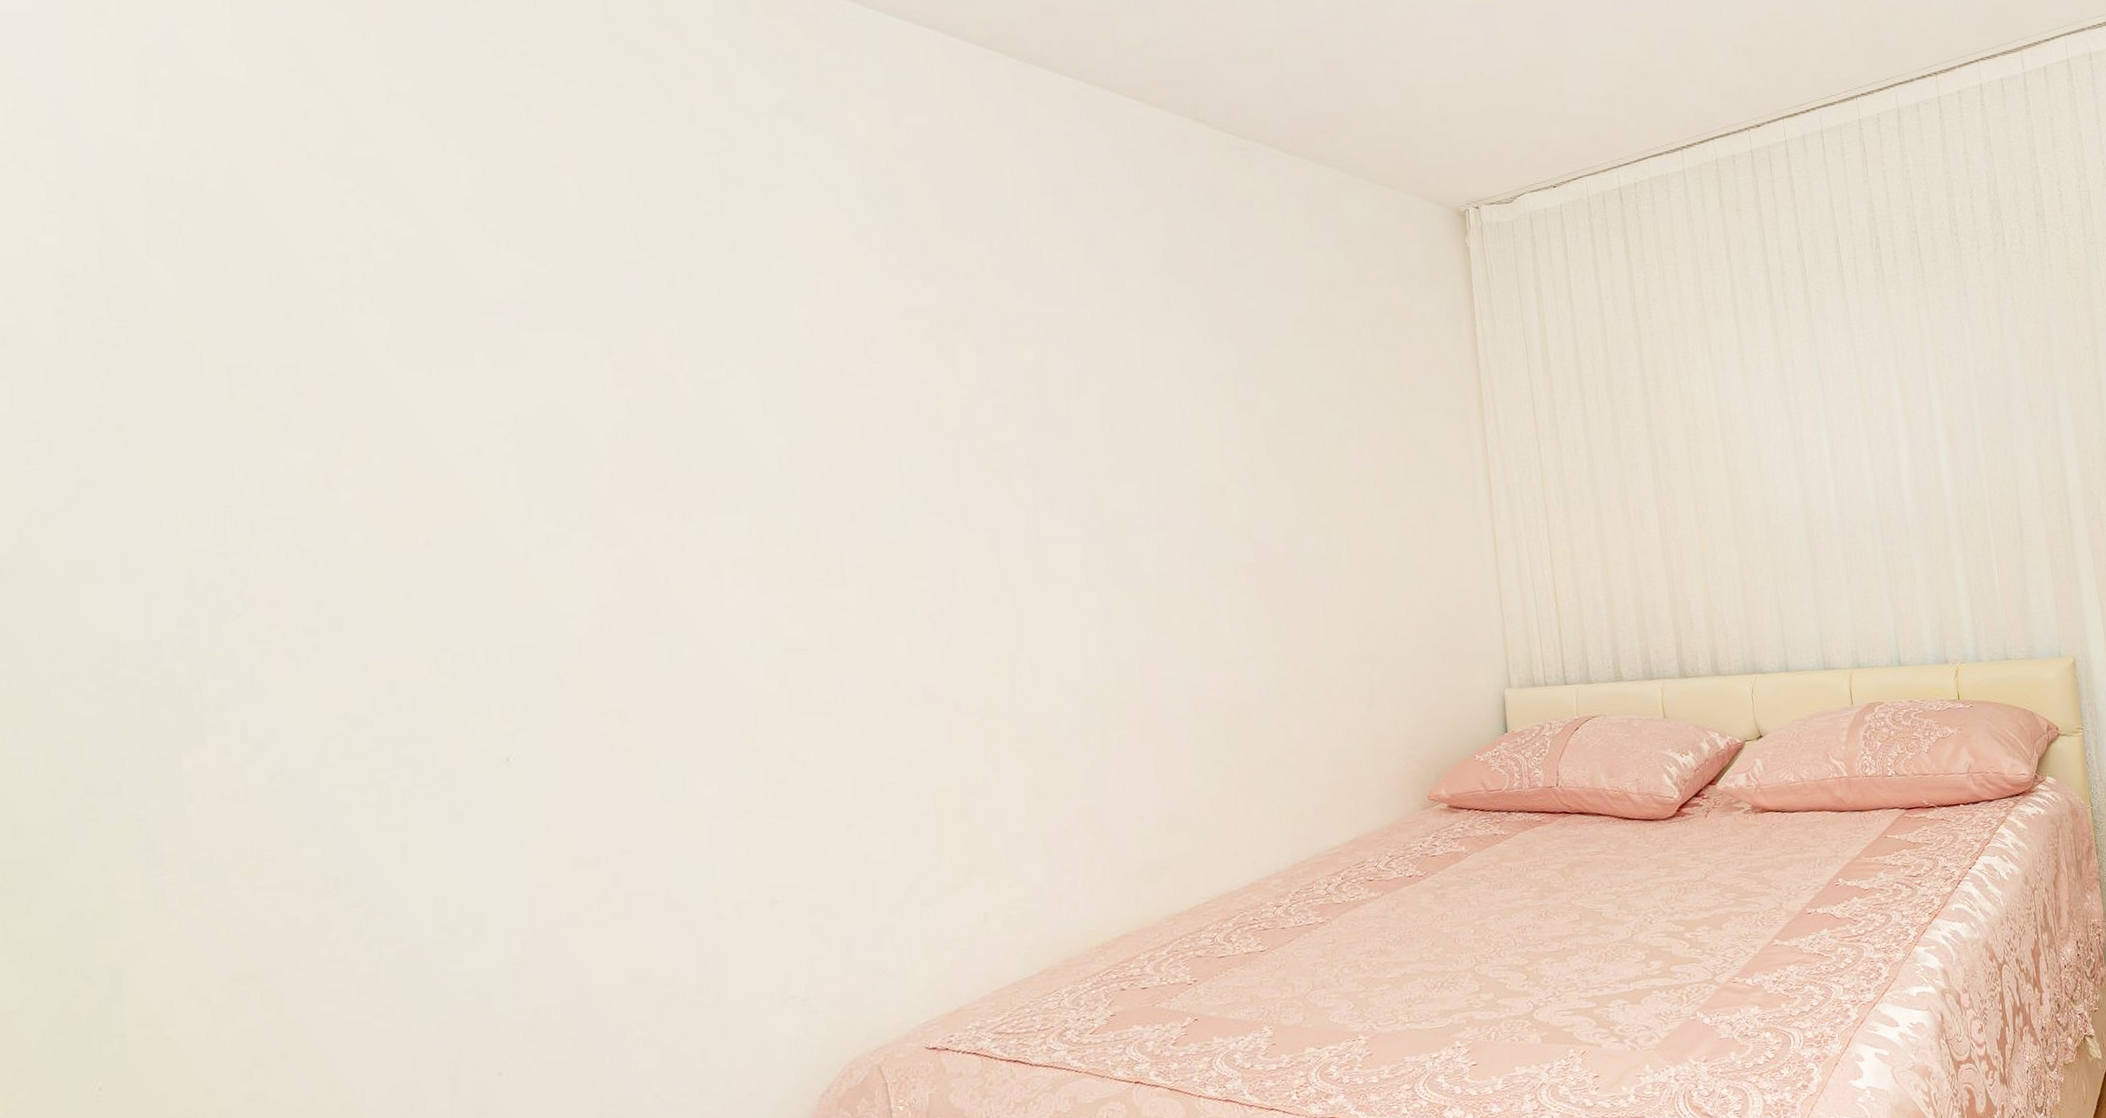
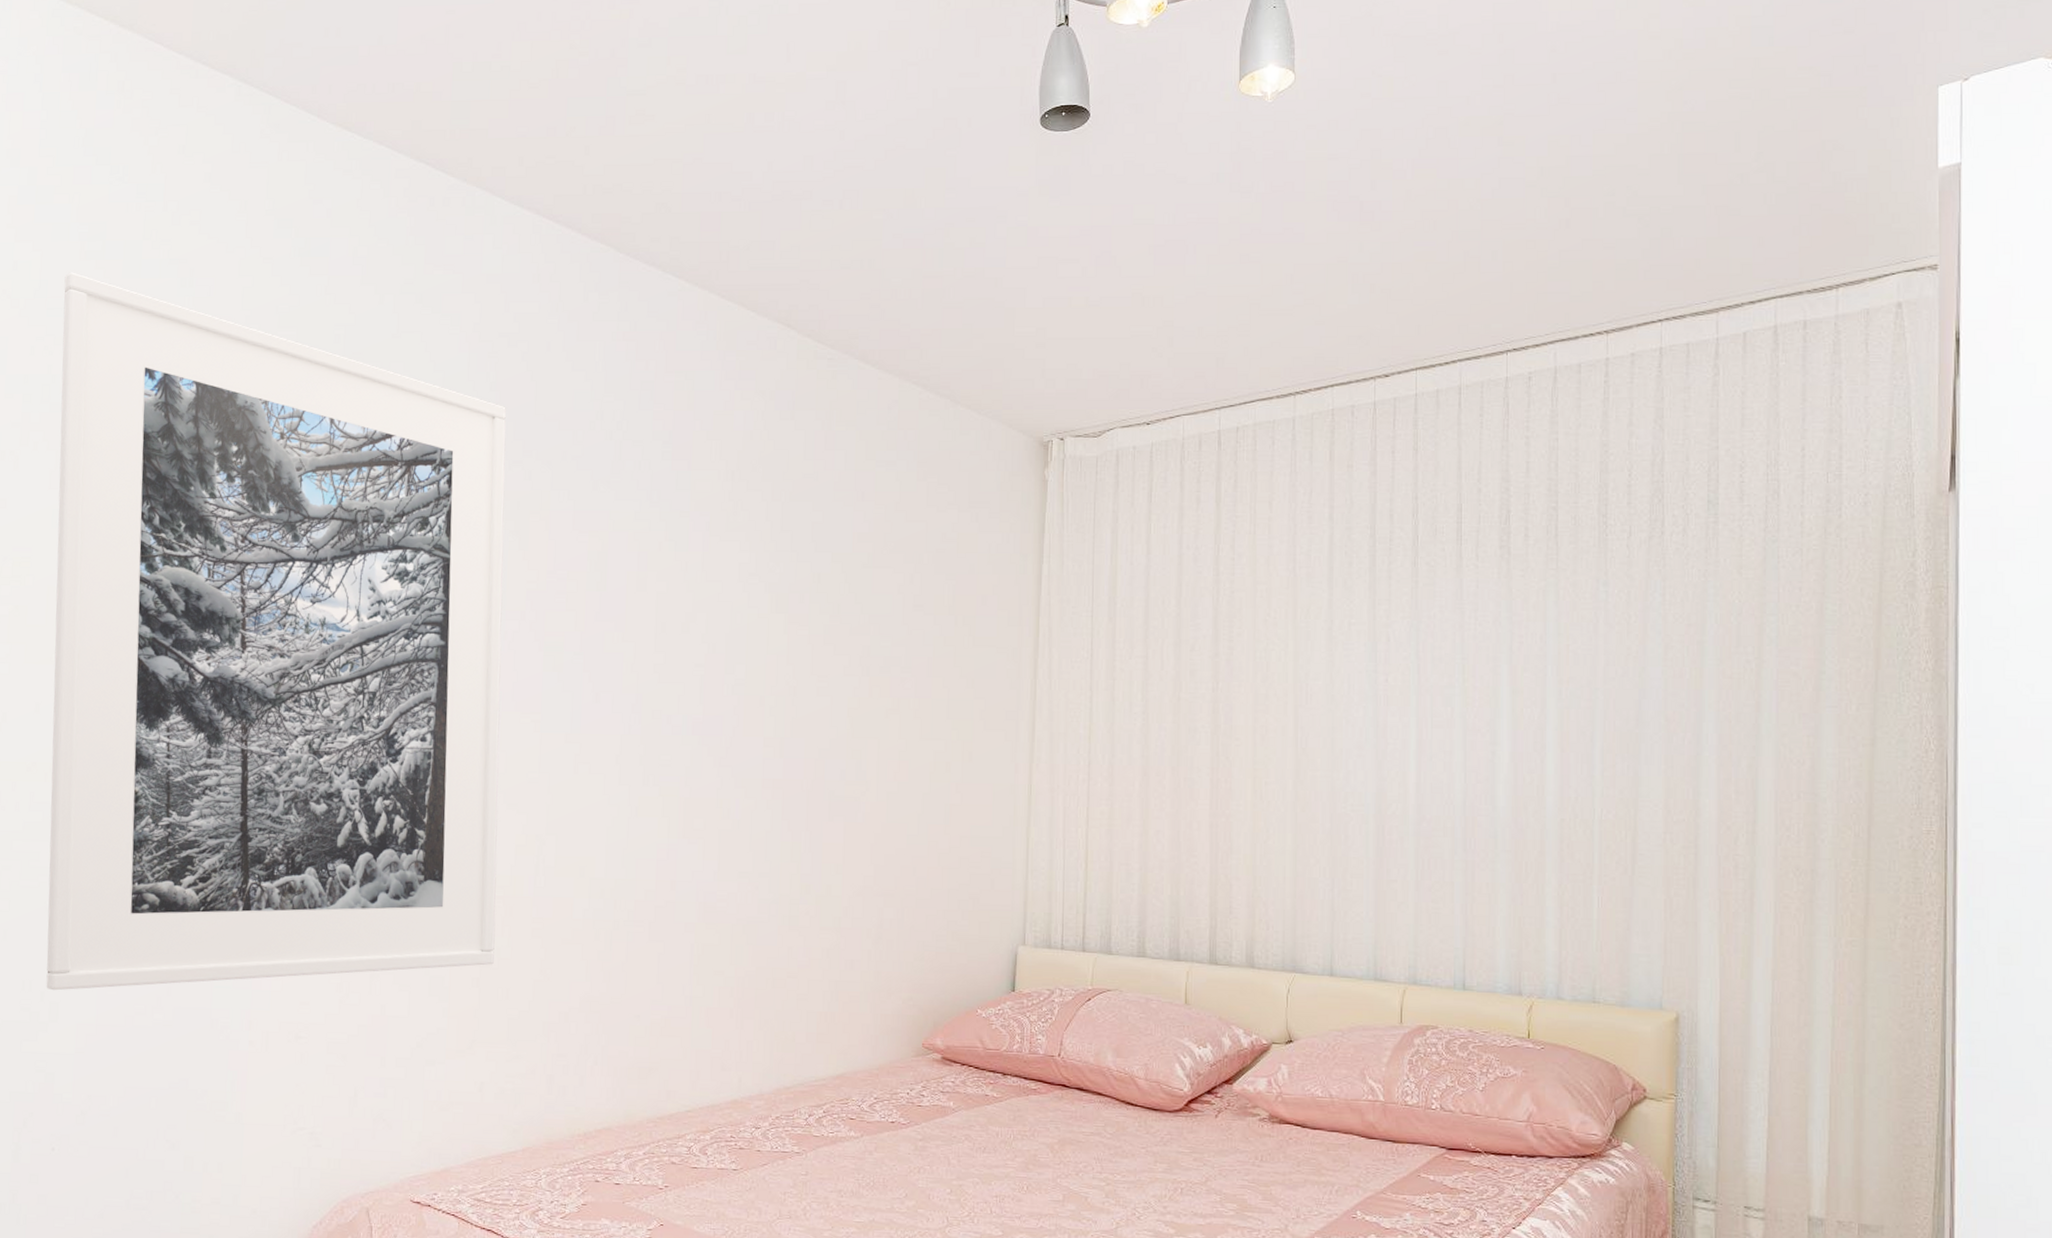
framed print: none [371,116,981,903] -> present [46,272,506,991]

